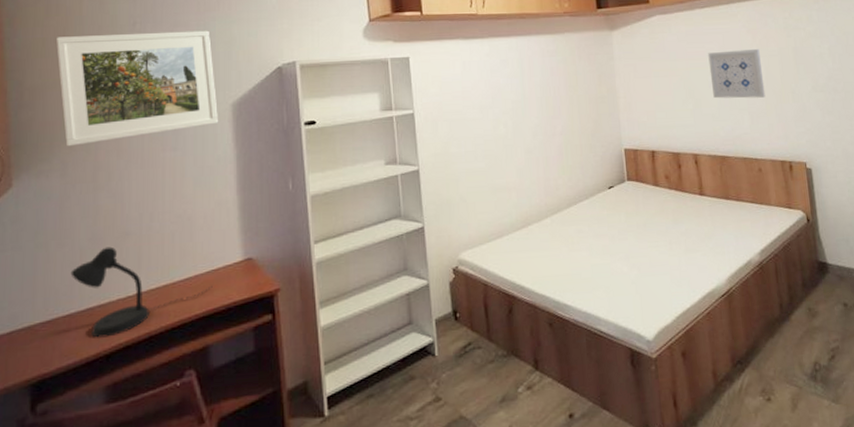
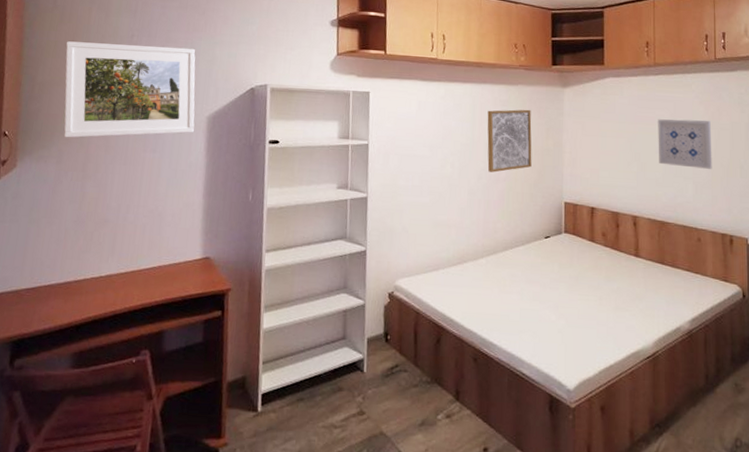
desk lamp: present [70,246,213,338] -> none [55,230,173,310]
wall art: none [536,57,587,127] -> present [487,109,532,173]

